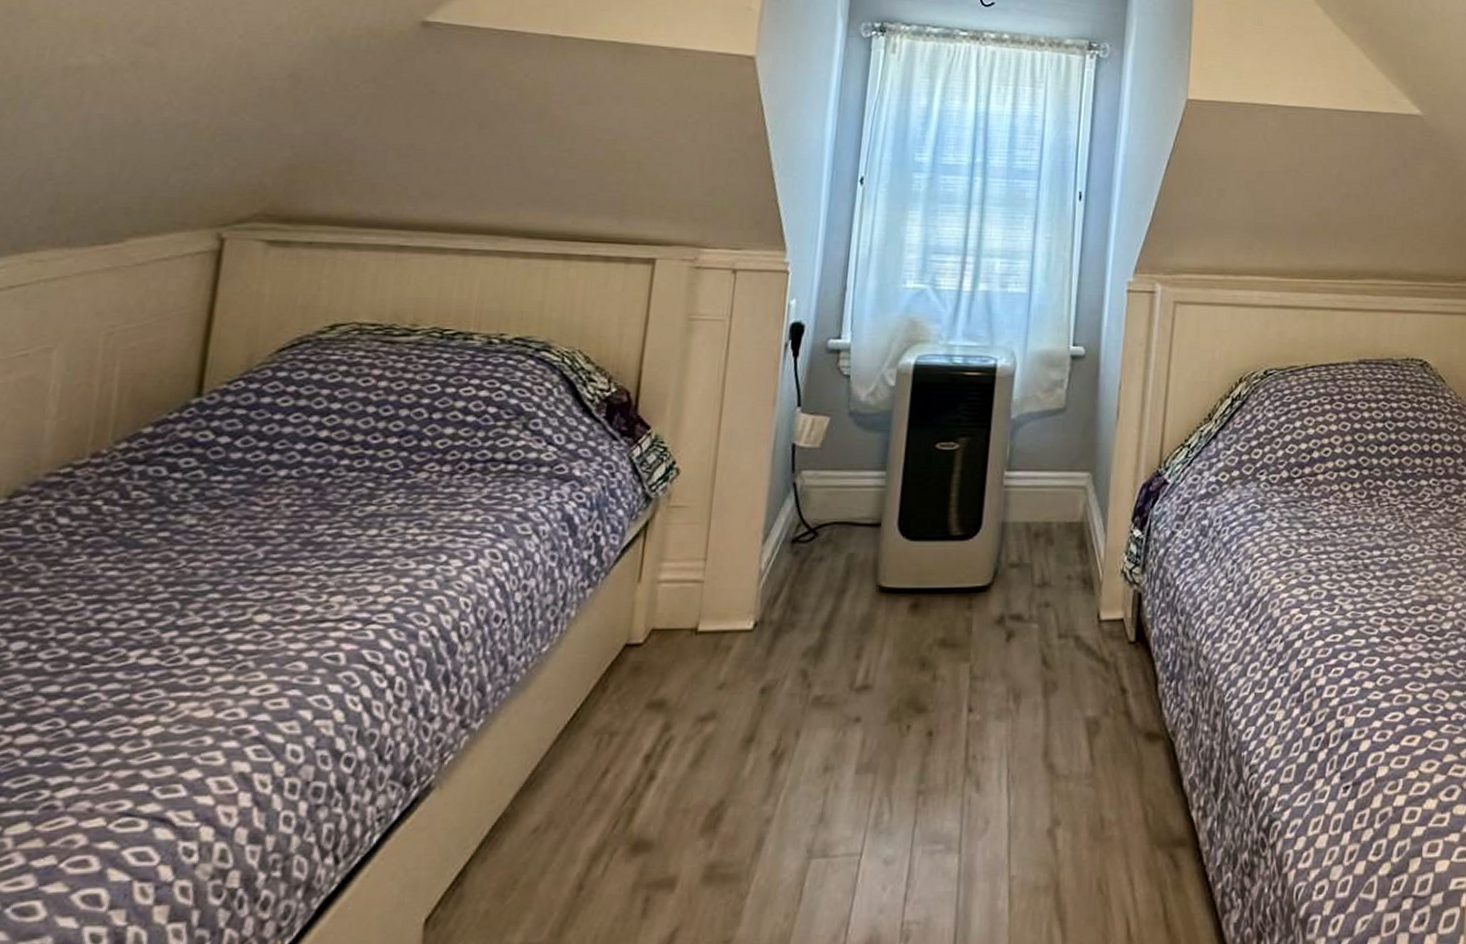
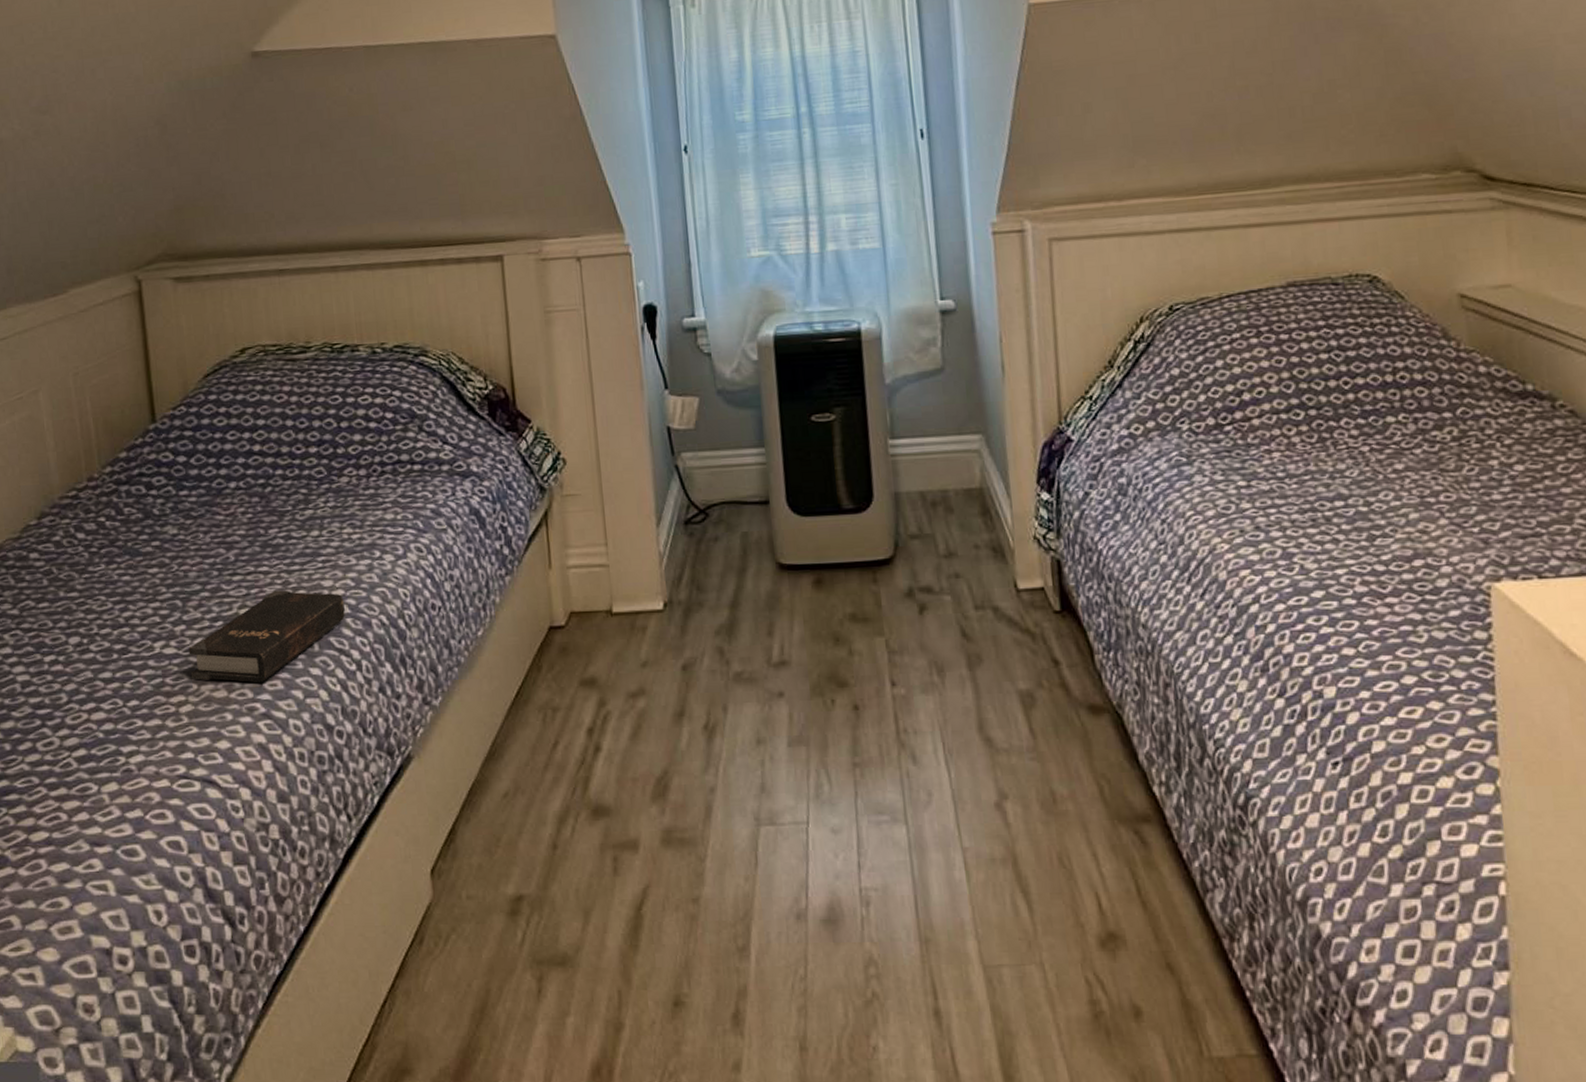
hardback book: none [169,594,391,700] -> present [188,590,345,682]

